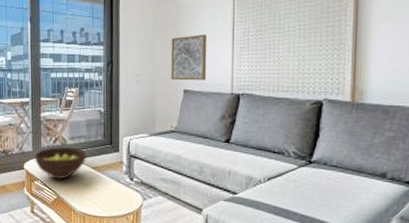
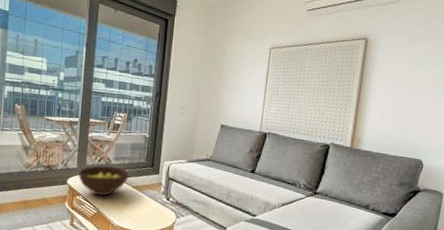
wall art: present [171,35,207,81] -> none [211,78,245,119]

